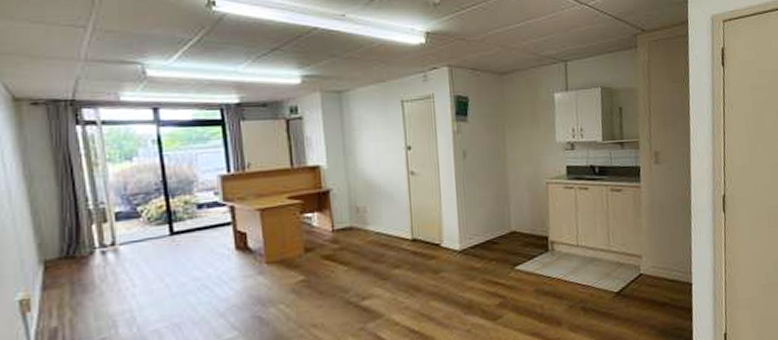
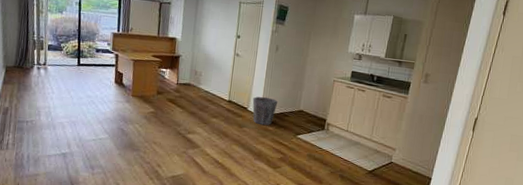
waste bin: none [445,223,481,264] -> present [252,96,279,125]

